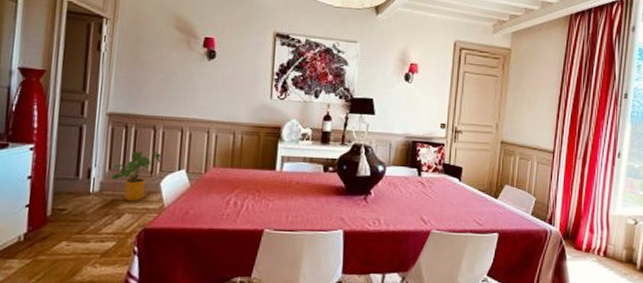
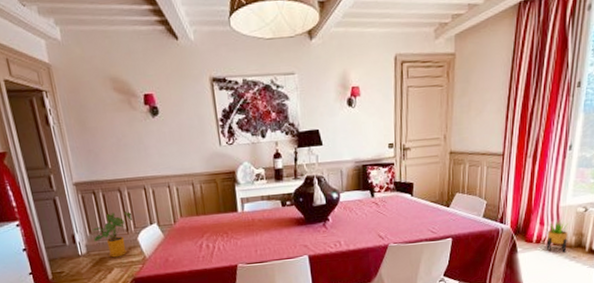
potted plant: none [596,229,619,267] -> present [546,219,569,253]

